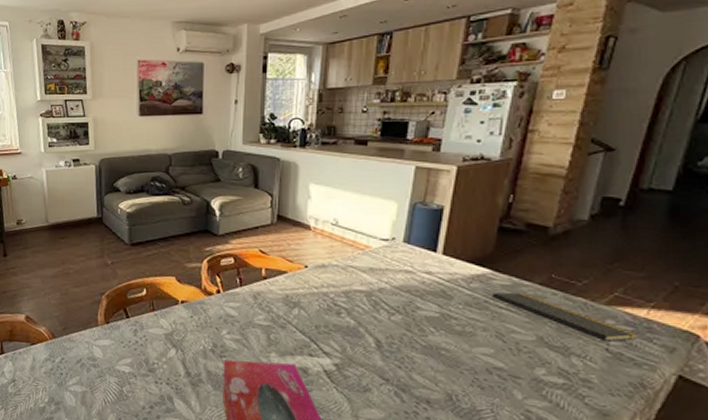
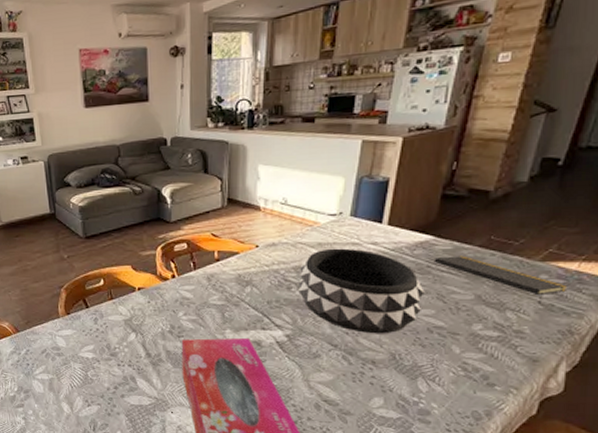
decorative bowl: none [348,274,482,371] -> present [298,248,425,334]

